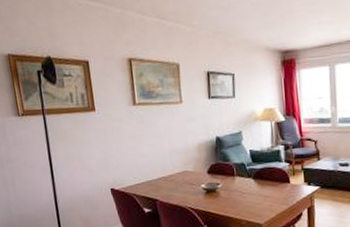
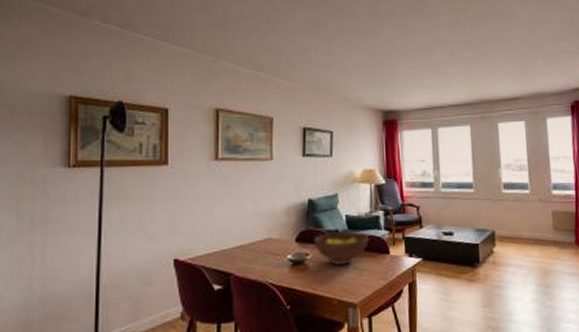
fruit bowl: none [223,163,272,194] -> present [313,230,370,266]

